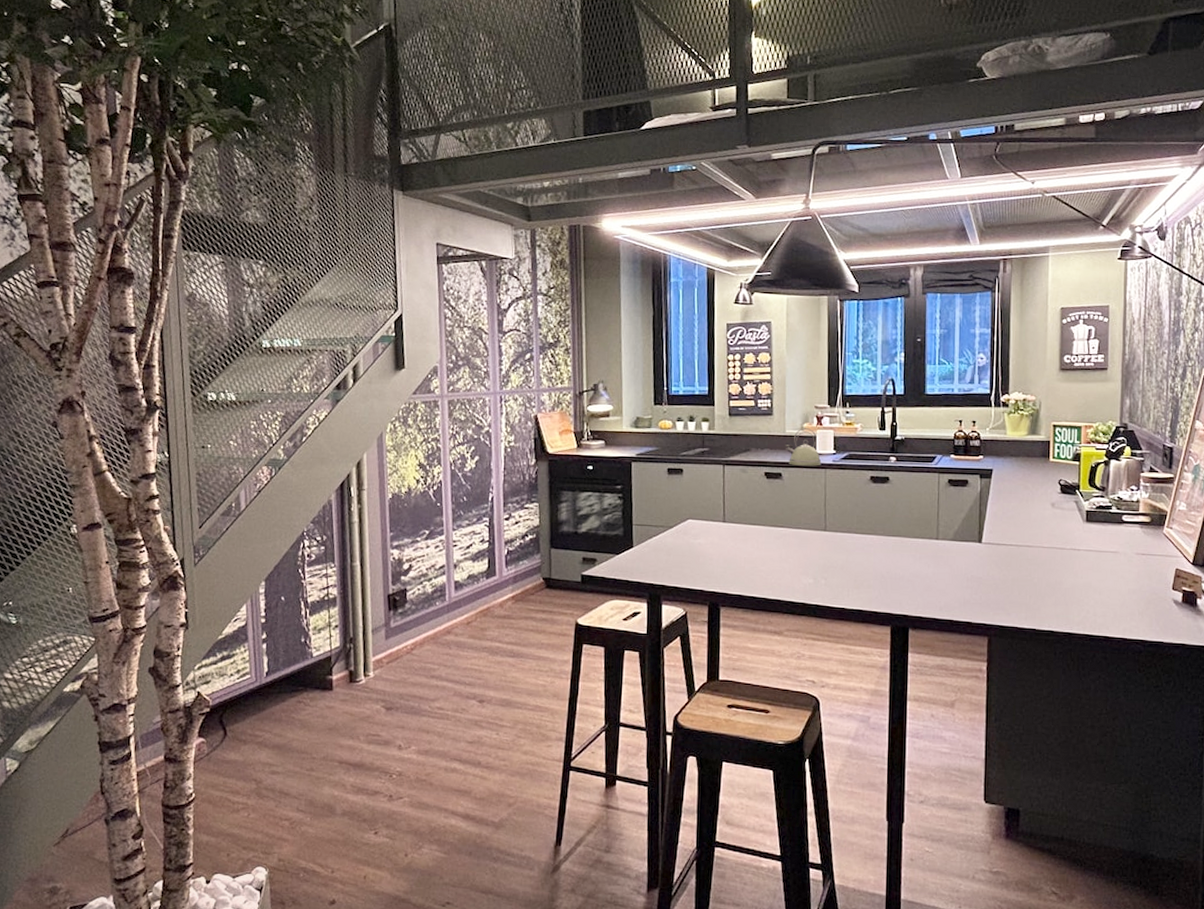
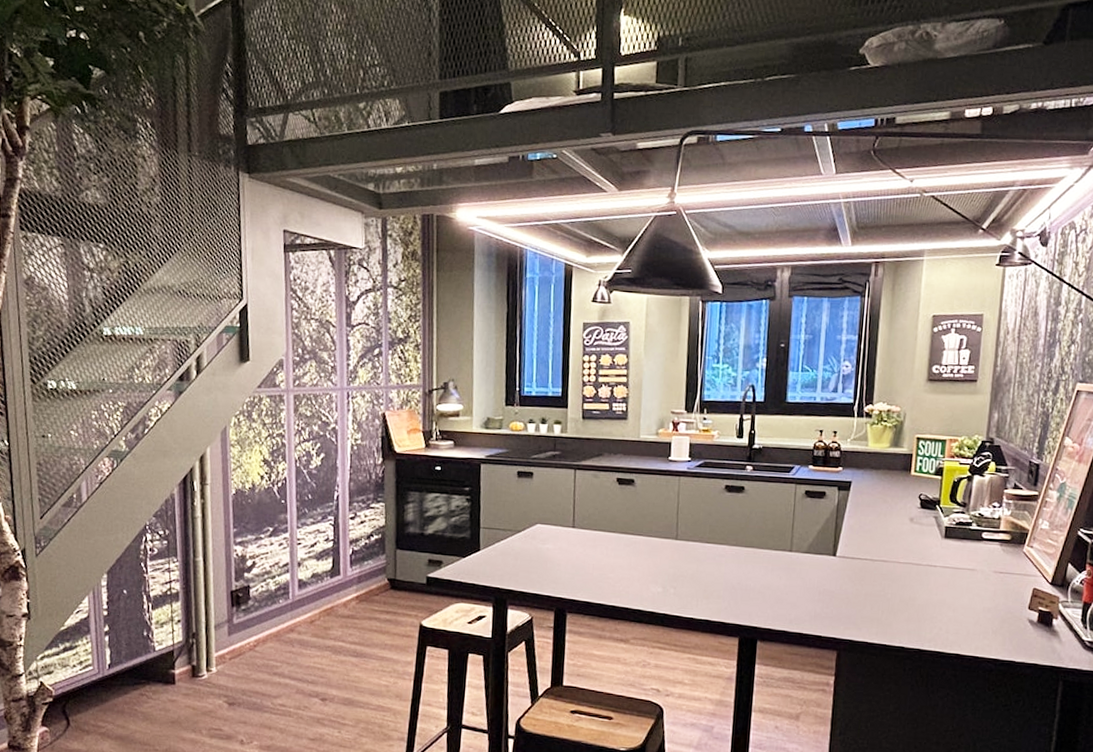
kettle: present [785,427,822,467] -> none [638,433,676,474]

